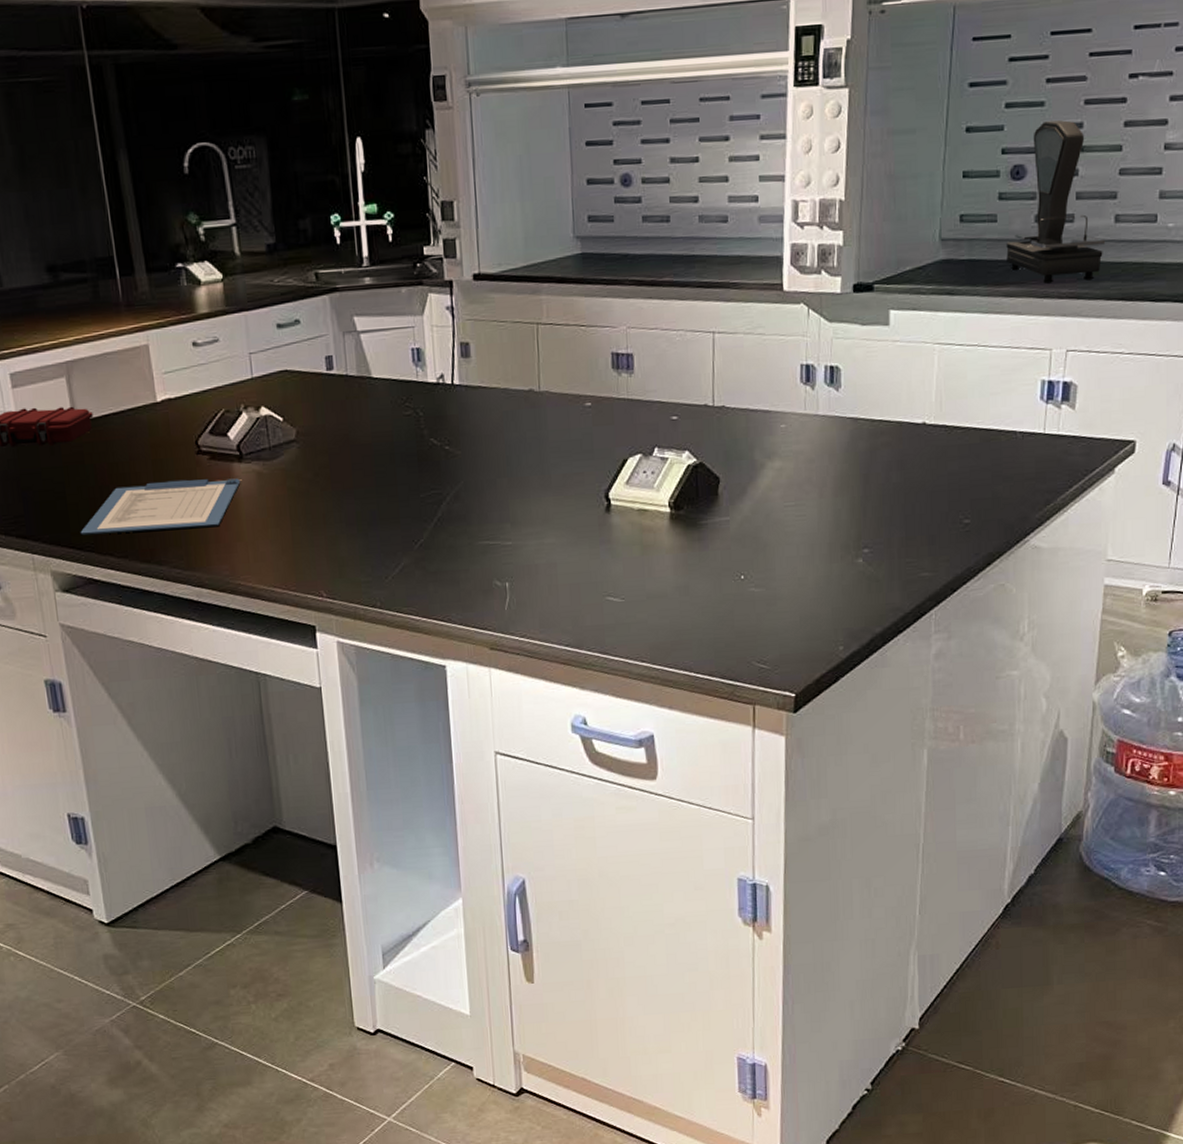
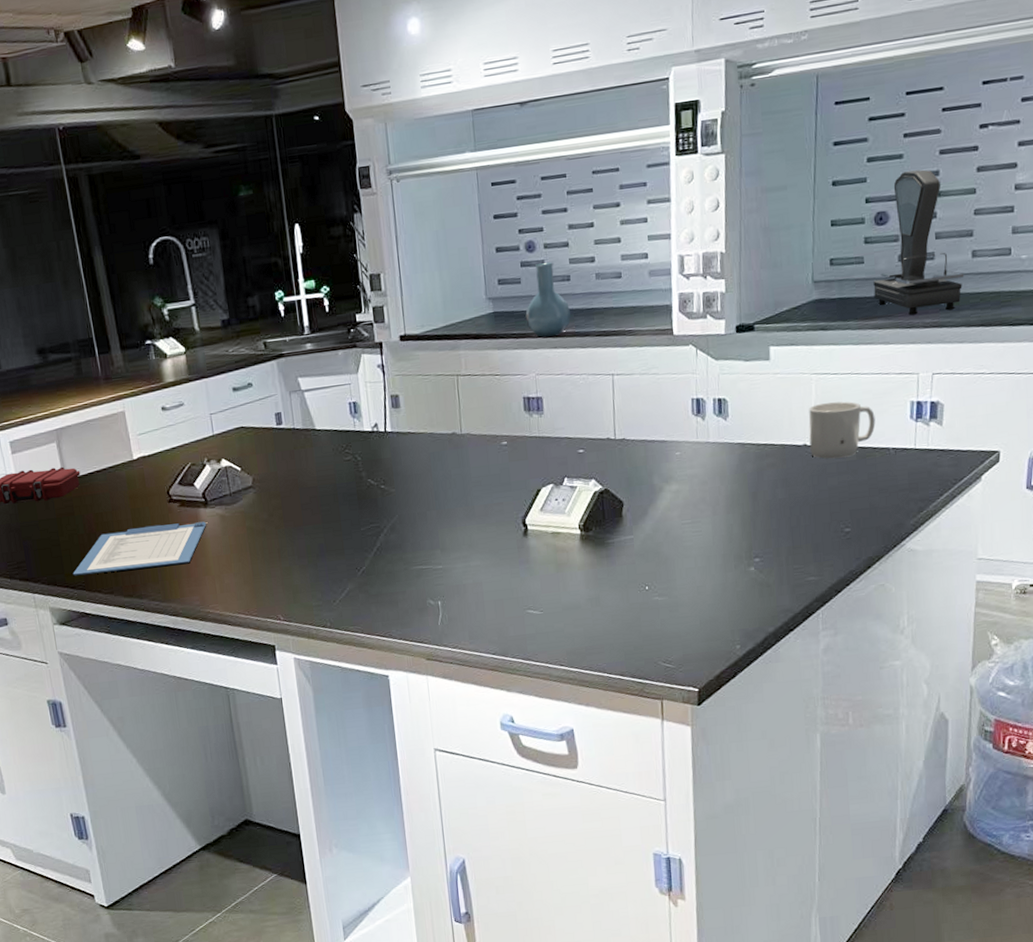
flask: none [617,200,670,285] -> present [525,262,571,338]
mug: none [929,376,1002,441] -> present [808,401,876,459]

